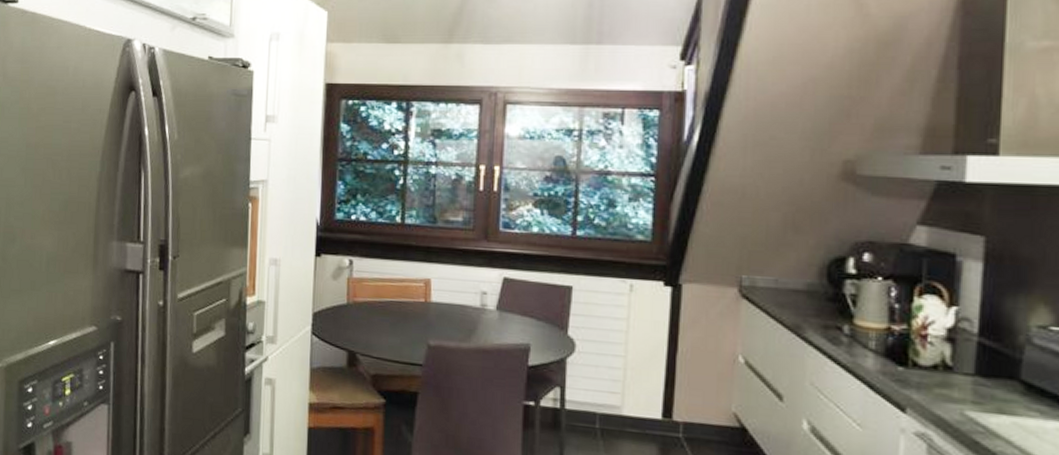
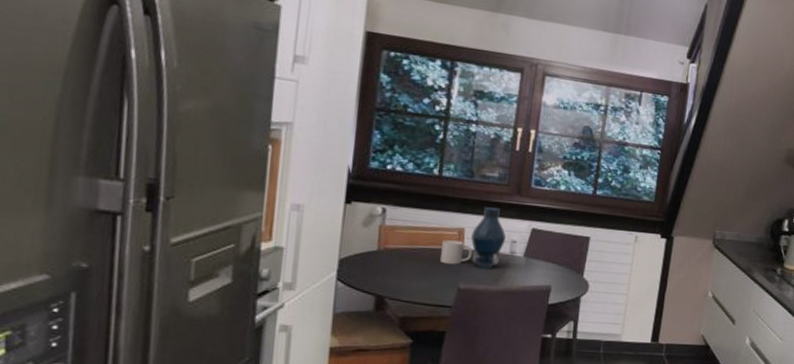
mug: none [407,292,441,320] -> present [439,240,473,265]
vase: none [438,255,475,325] -> present [471,207,506,270]

